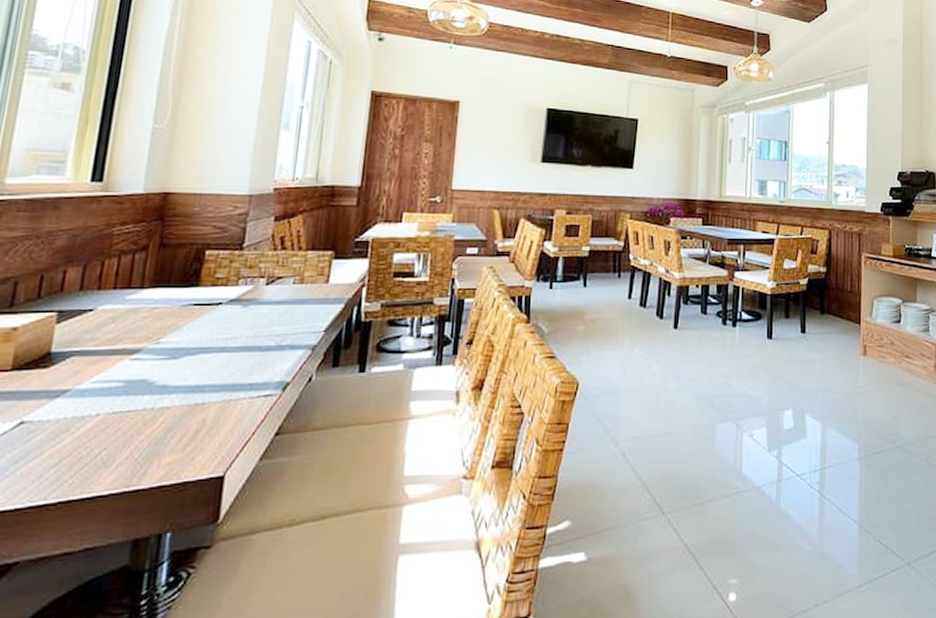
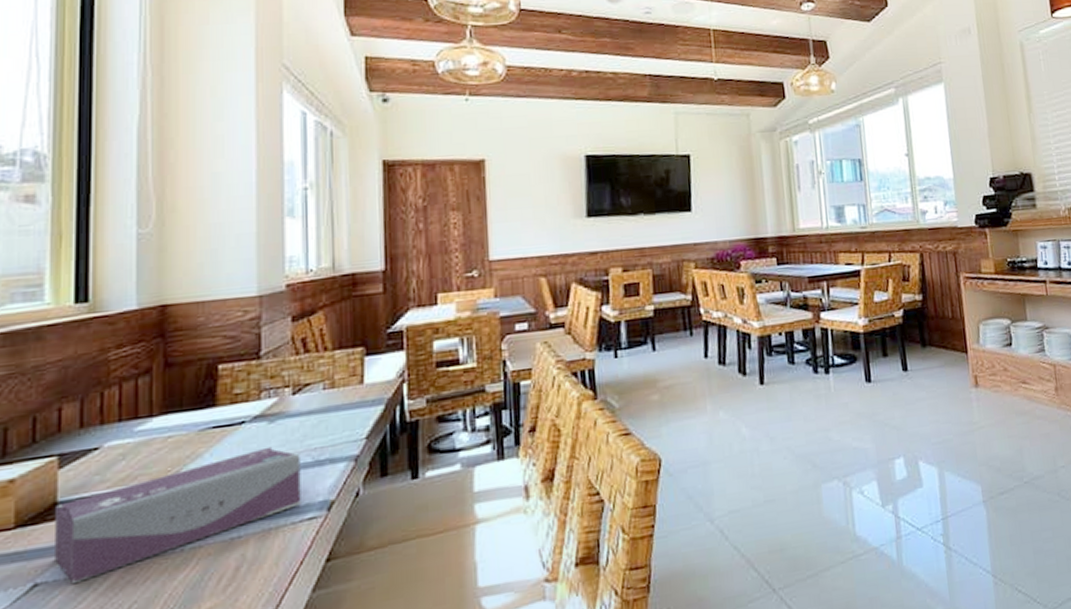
tissue box: none [41,328,266,426] -> present [55,446,301,585]

